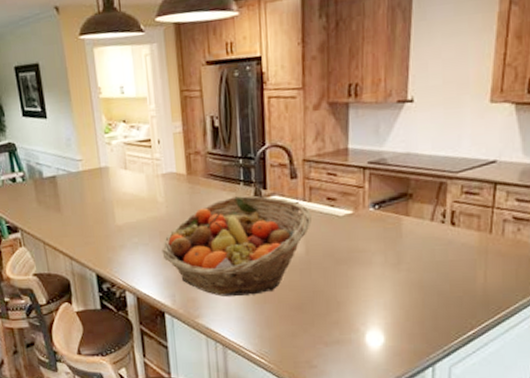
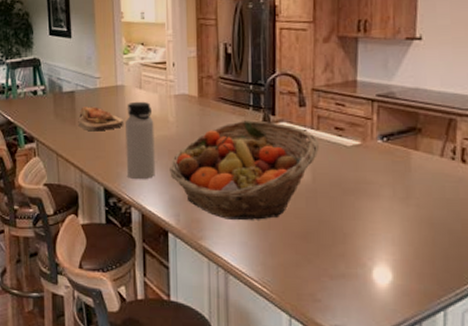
cutting board: none [62,191,112,217] -> present [78,106,124,132]
water bottle: none [113,182,148,264] -> present [126,101,155,180]

